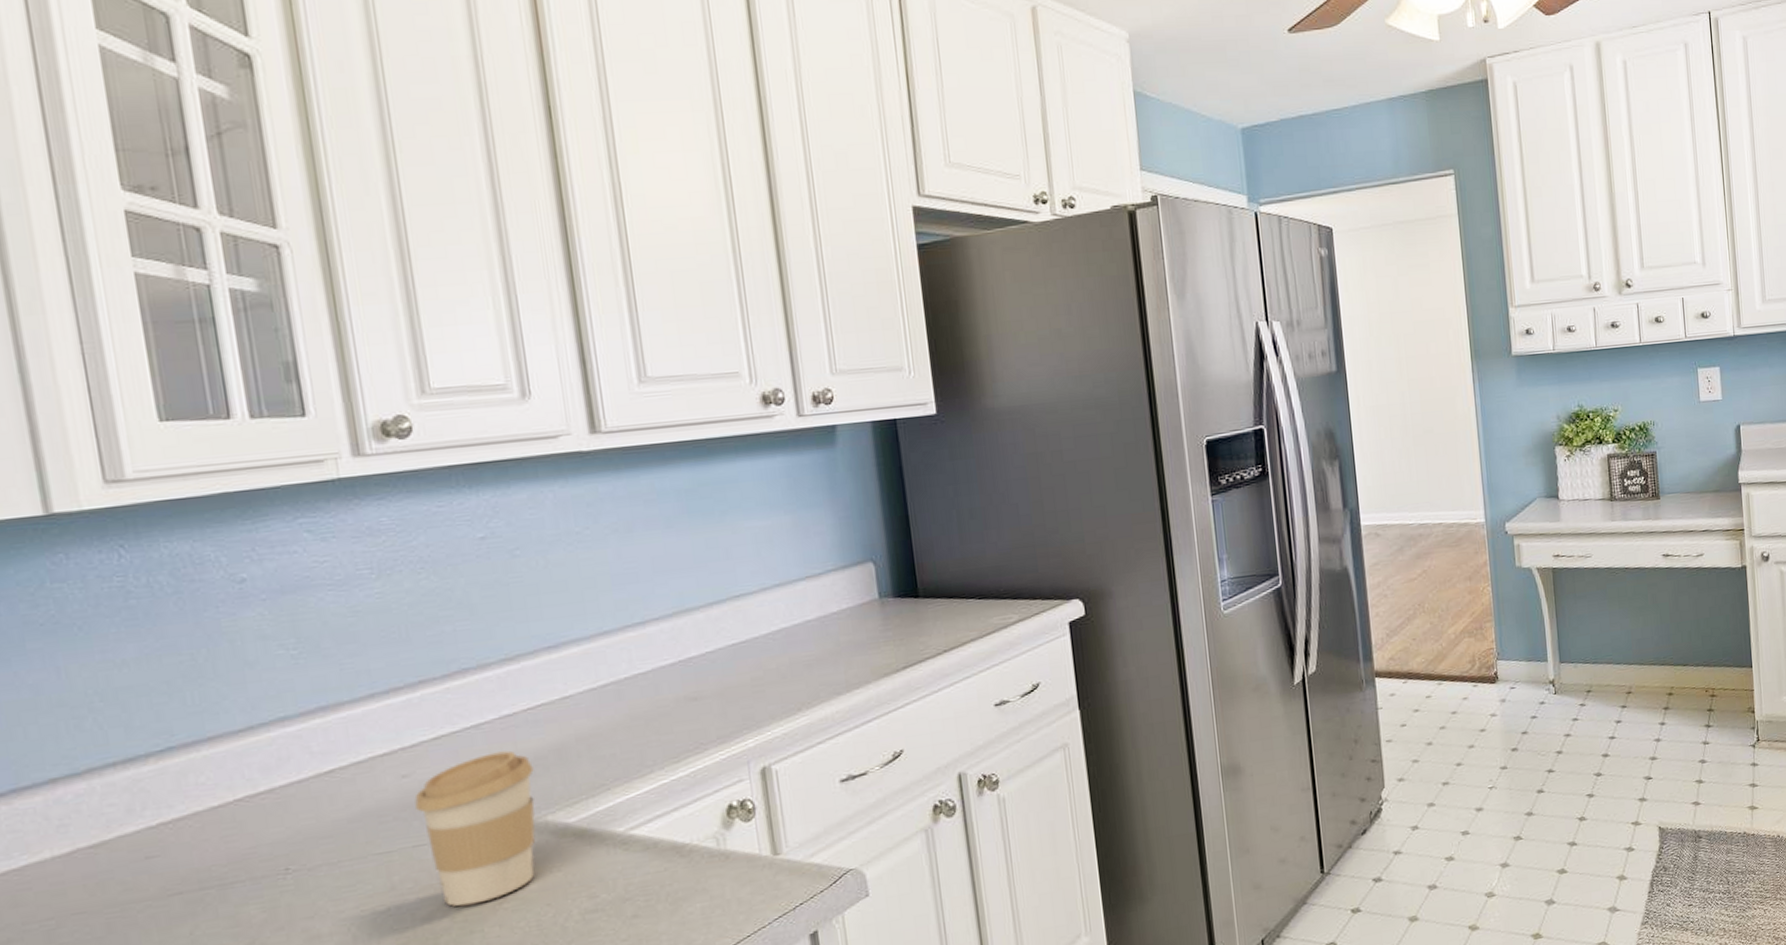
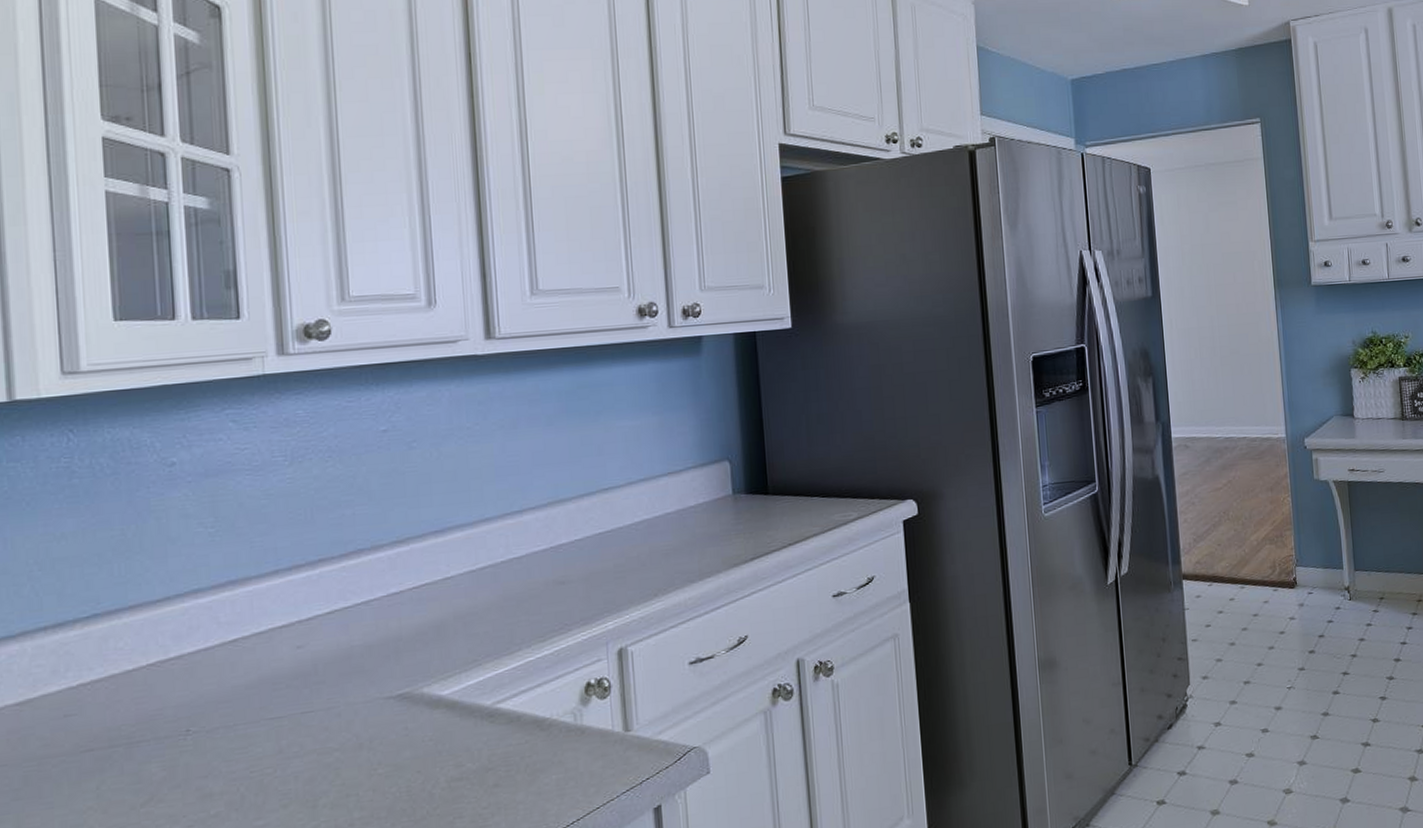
coffee cup: present [414,750,536,907] -> none [306,626,414,771]

